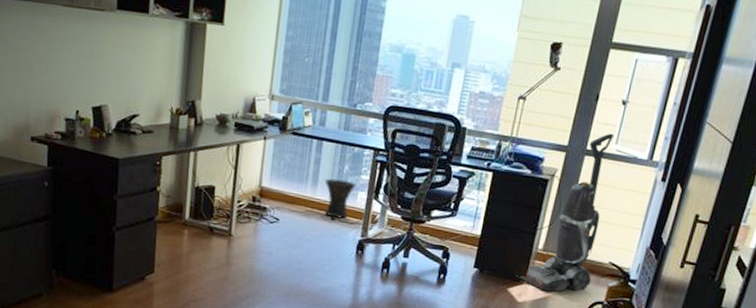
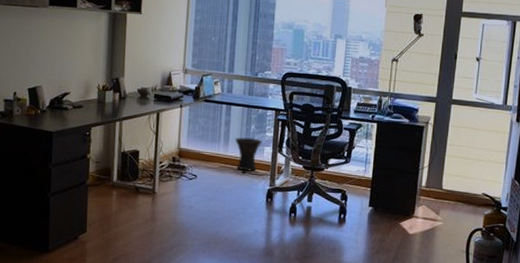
vacuum cleaner: present [515,133,614,292] -> none [405,85,473,223]

